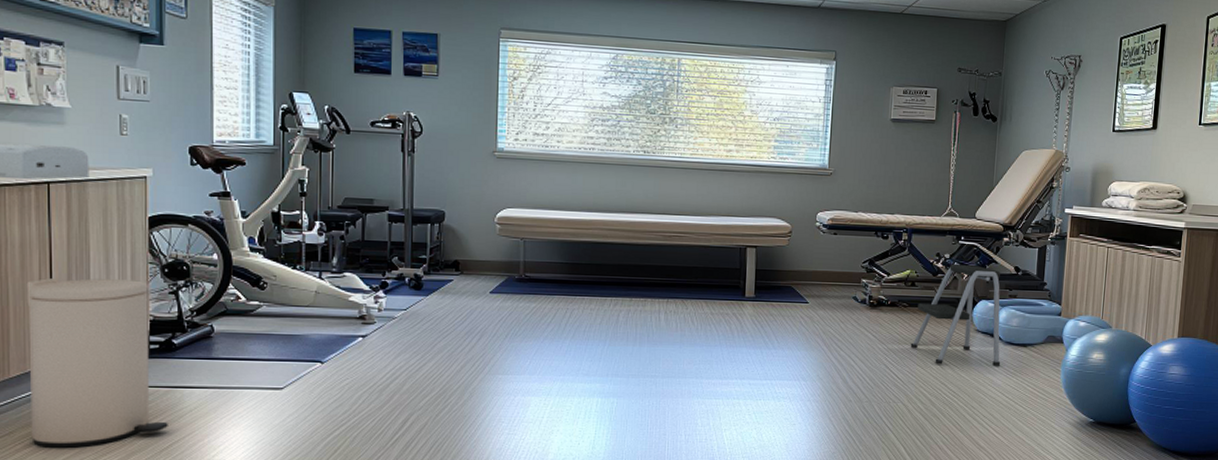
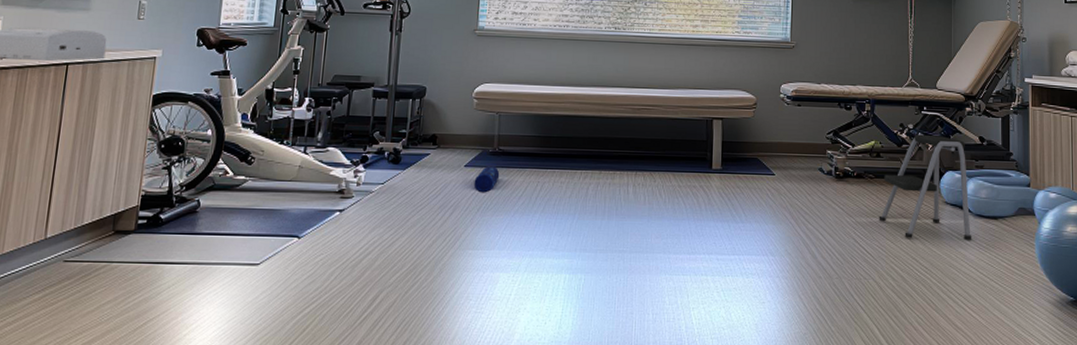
pedal bin: present [26,278,168,448] -> none [14,155,146,326]
foam roller: none [500,293,527,320] -> present [473,166,500,193]

